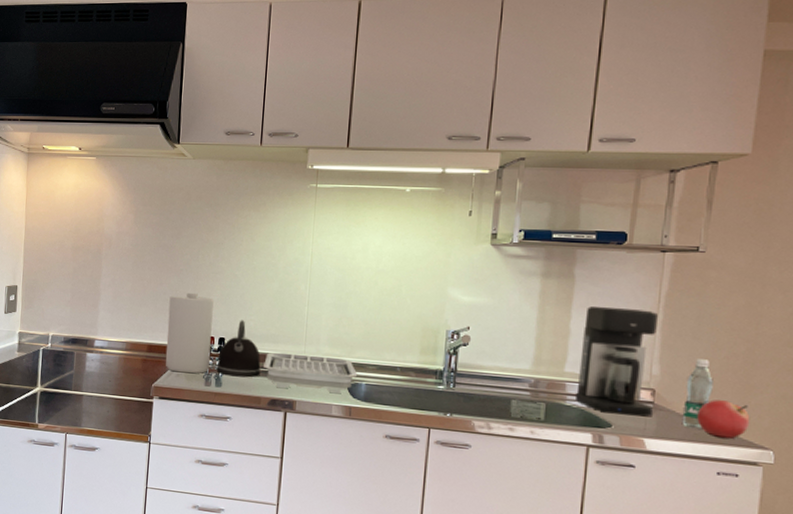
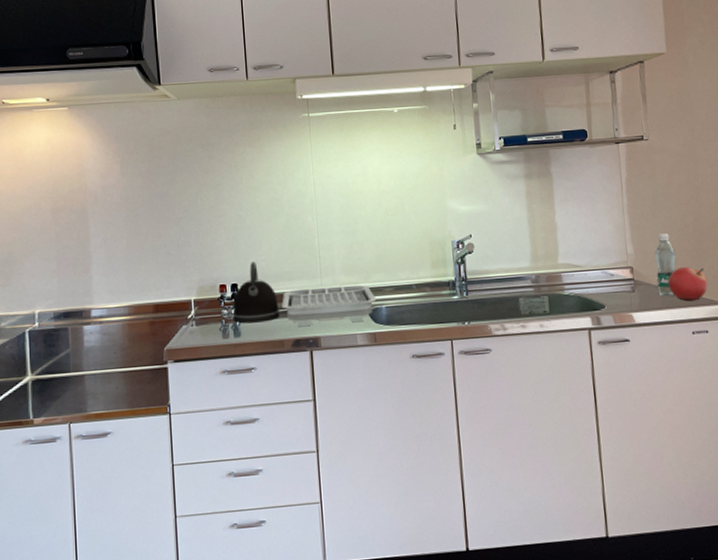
paper towel holder: present [165,292,214,374] -> none [171,240,225,330]
coffee maker: present [576,307,658,417] -> none [567,197,635,296]

